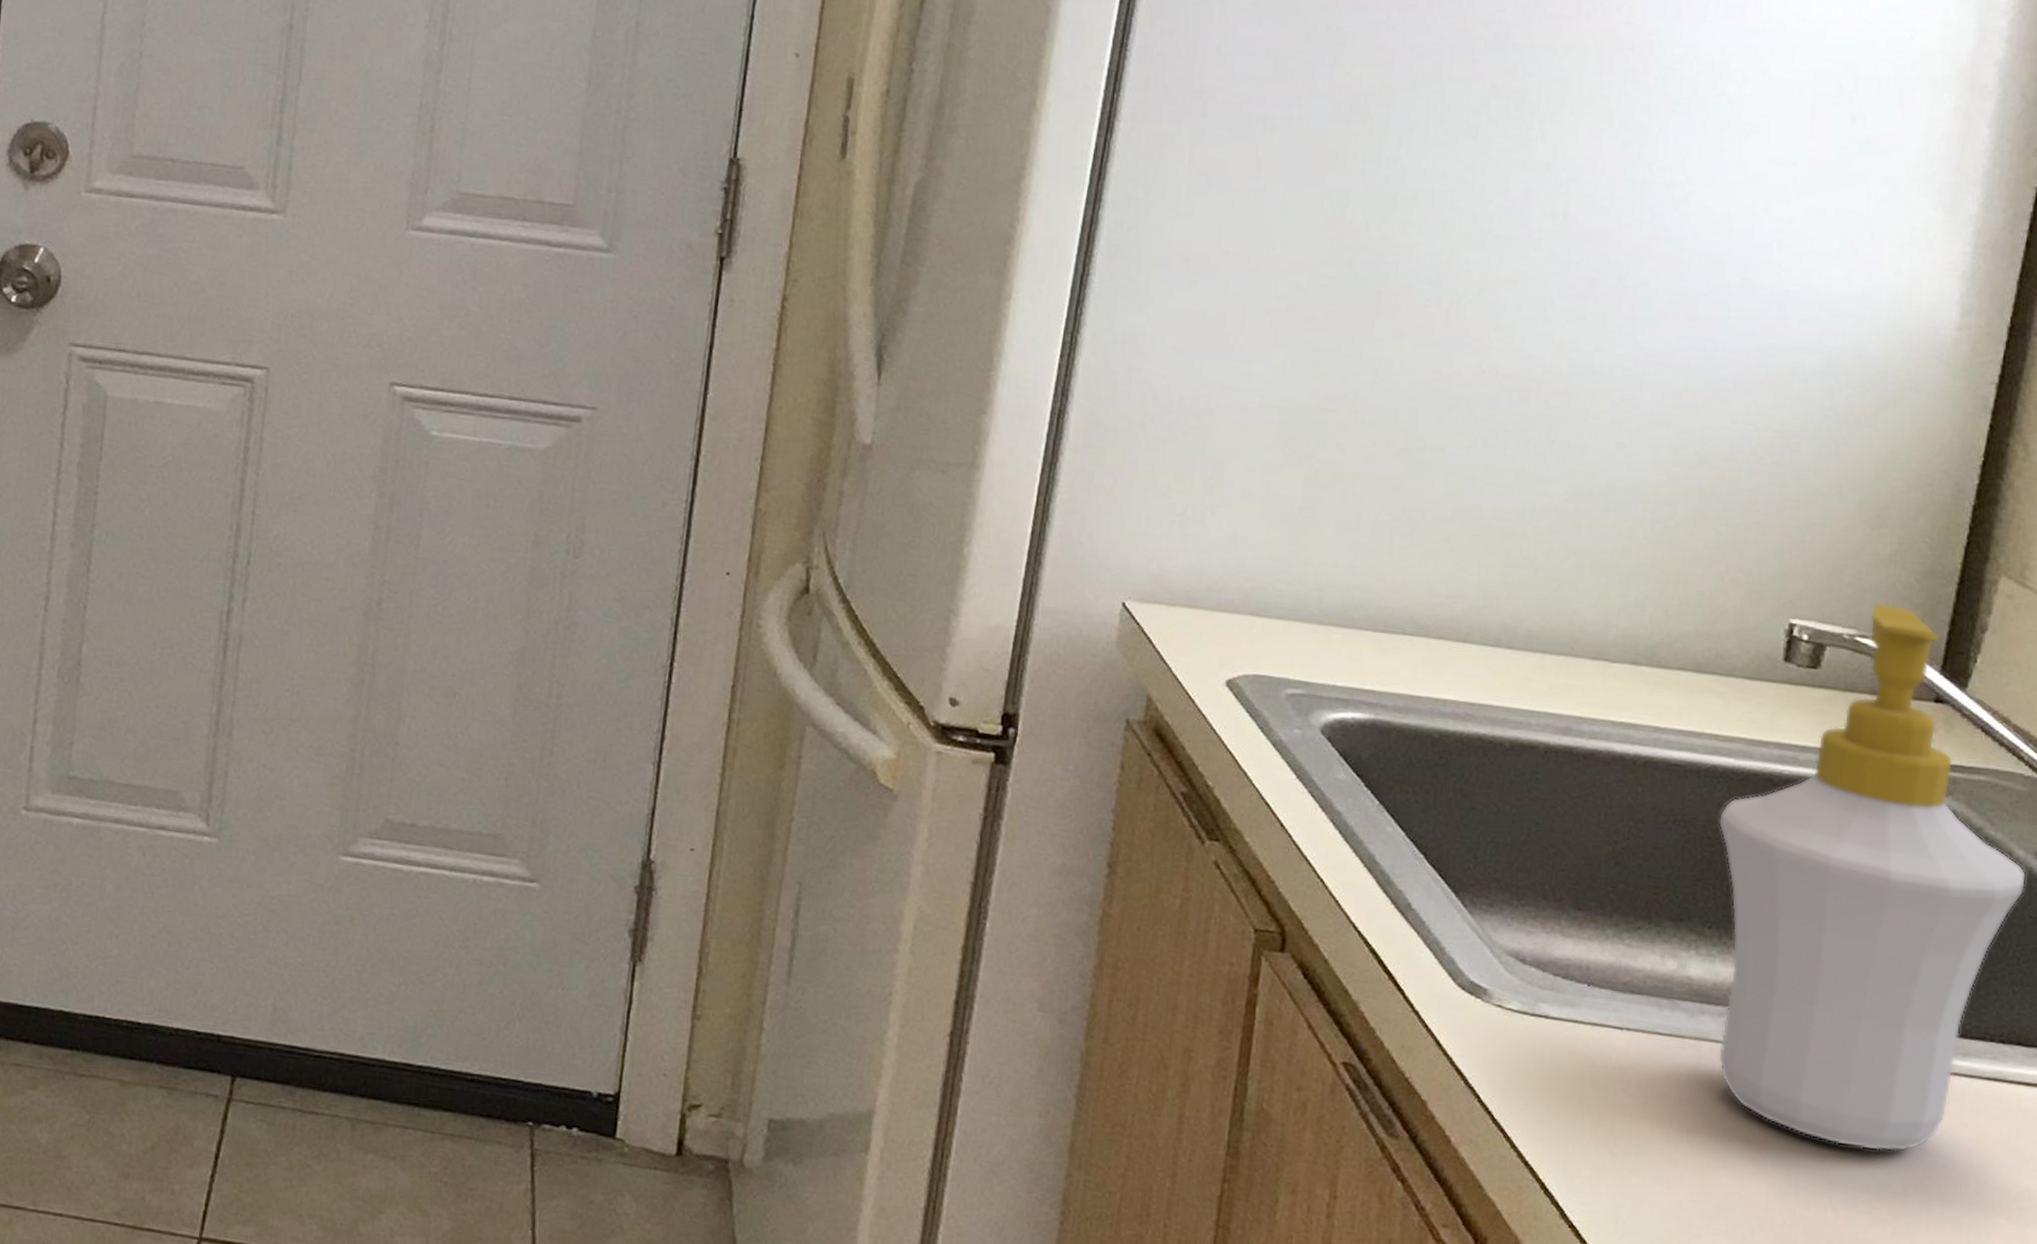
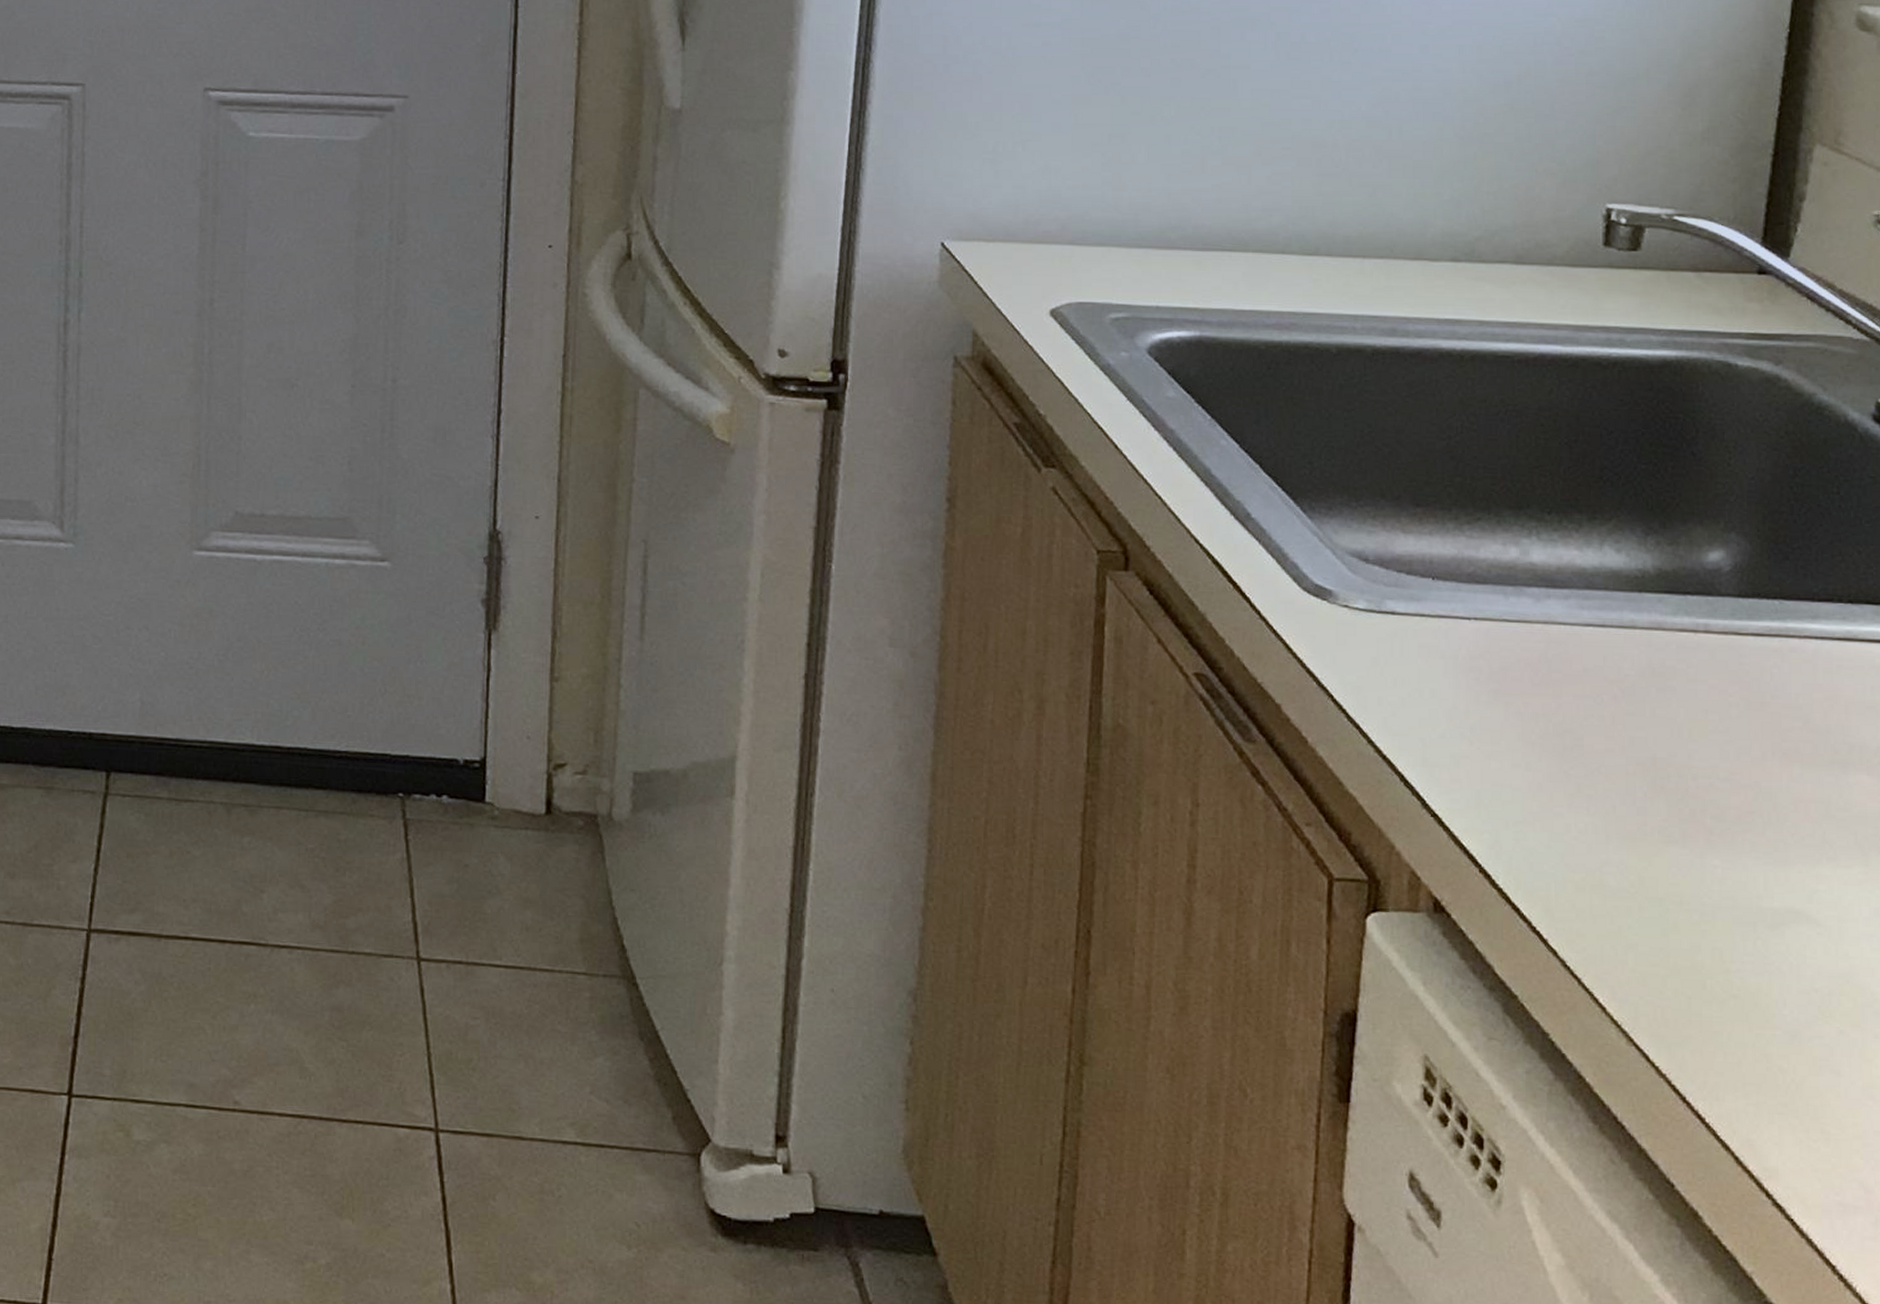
soap bottle: present [1718,601,2027,1152] -> none [1550,179,1863,718]

